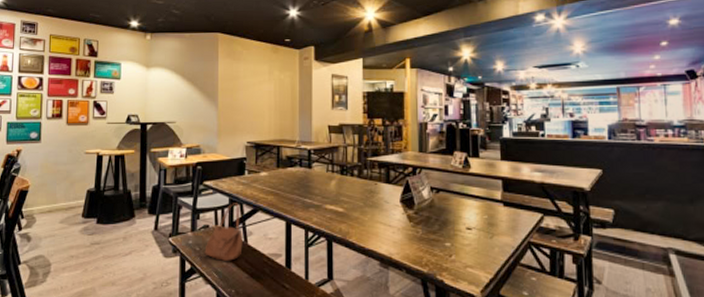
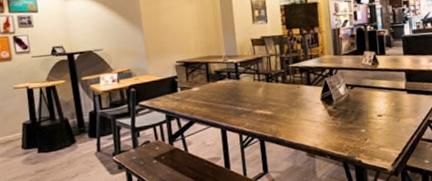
handbag: present [204,203,243,261] -> none [148,118,184,171]

